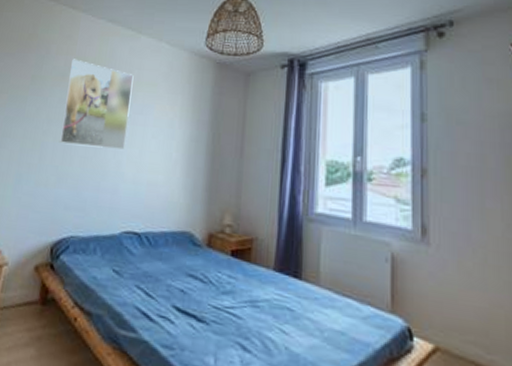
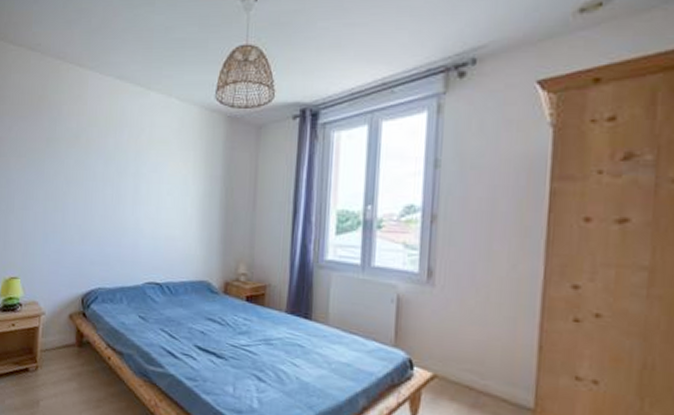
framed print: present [59,59,134,150] -> none [79,119,146,207]

